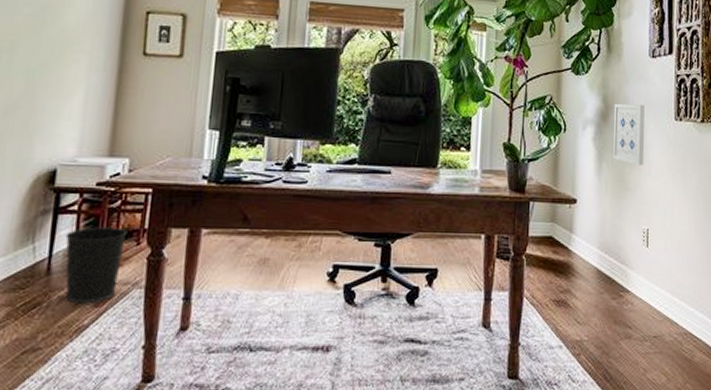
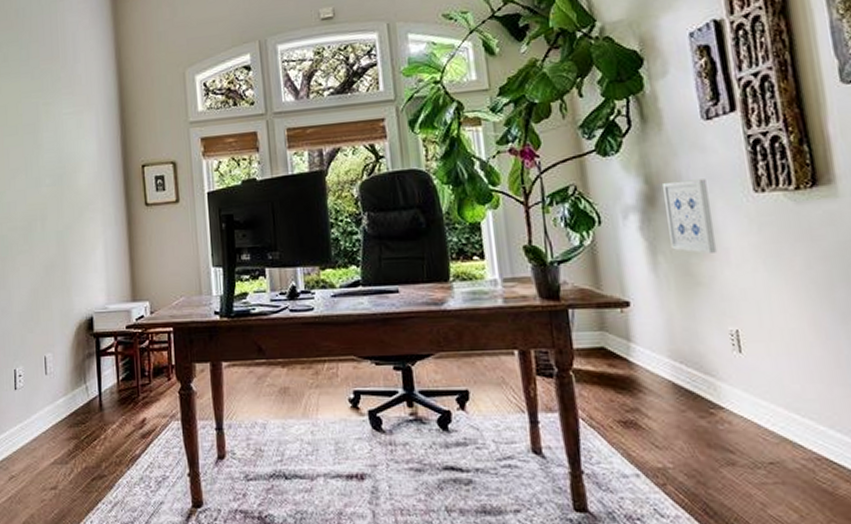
wastebasket: present [65,227,128,304] -> none [109,365,159,436]

